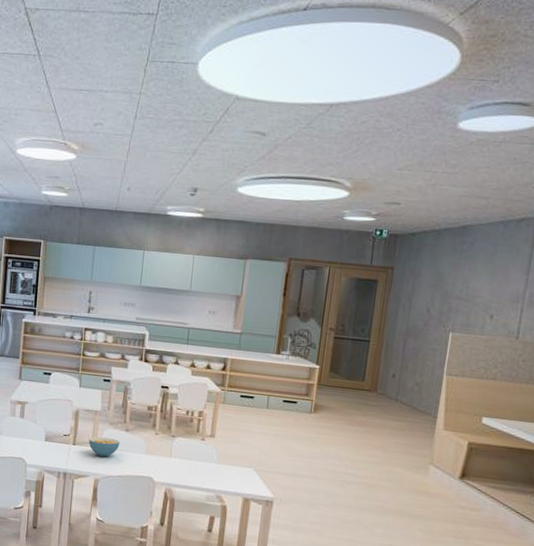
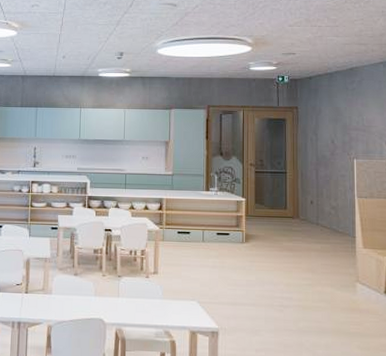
cereal bowl: present [88,437,120,457] -> none [40,283,70,303]

